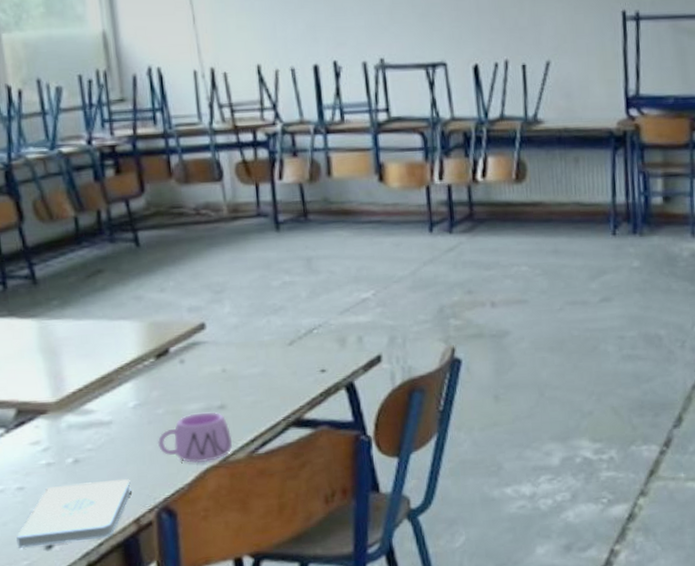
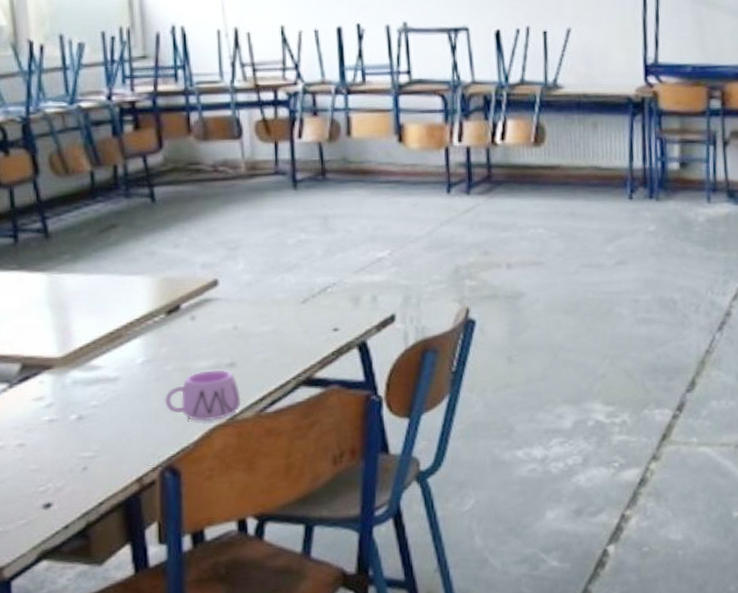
notepad: present [16,478,131,549] -> none [14,436,135,508]

